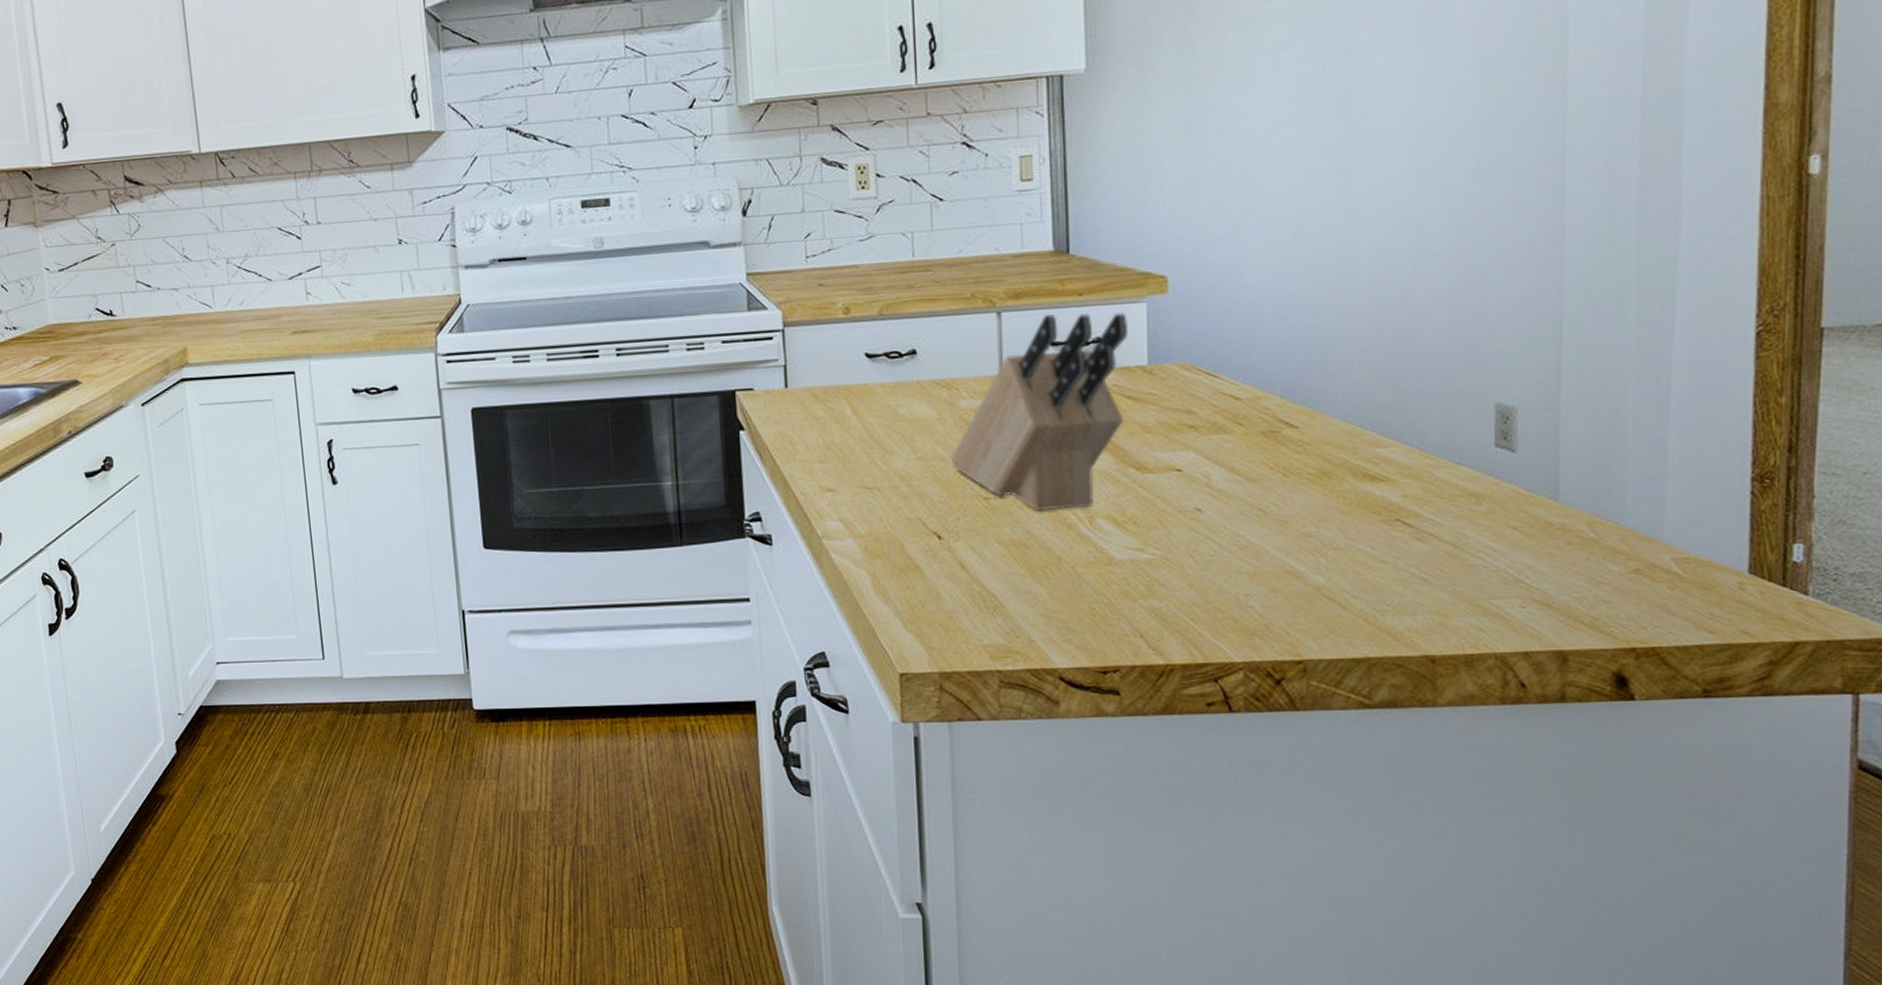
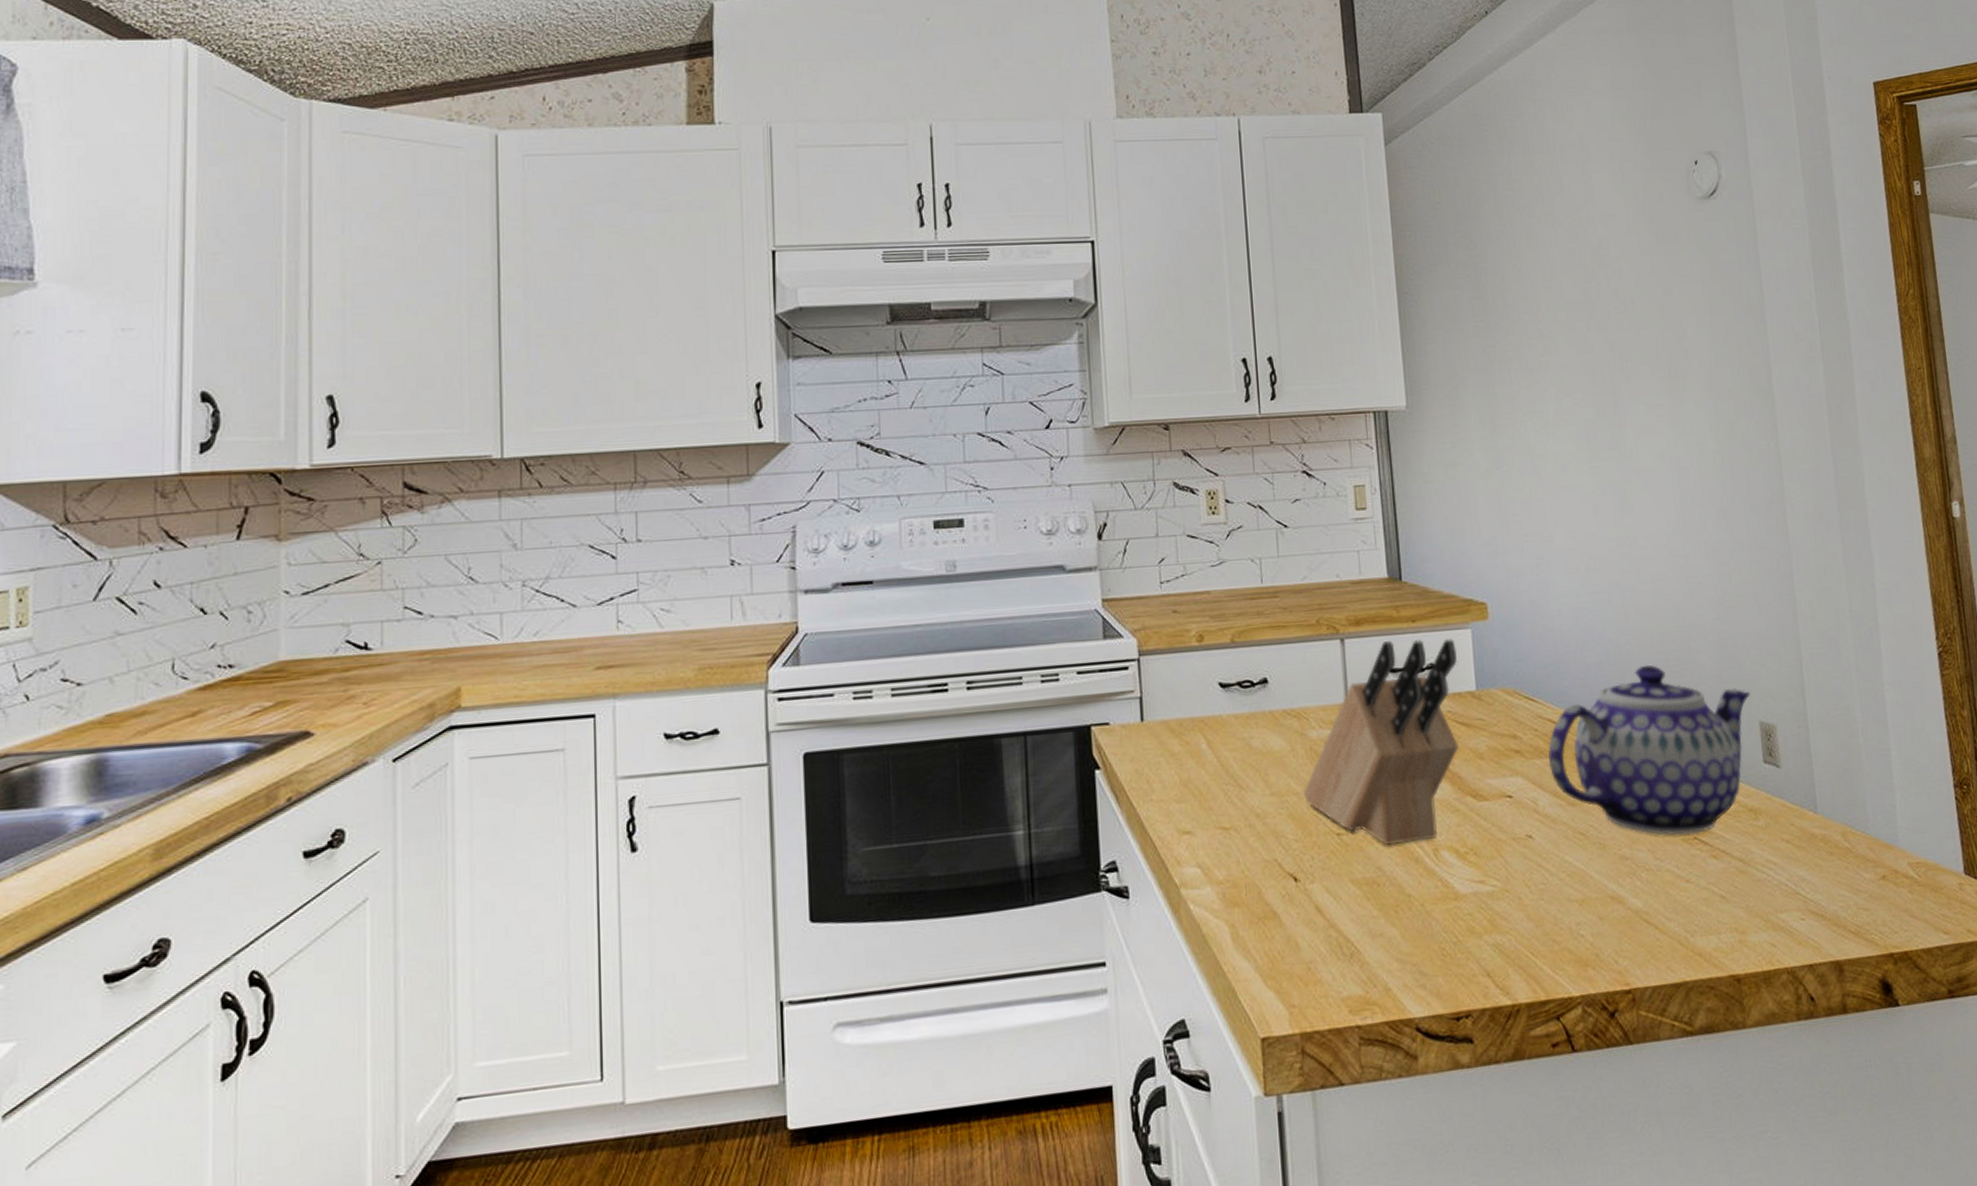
teapot: none [1228,341,1489,517] -> present [1548,664,1751,836]

